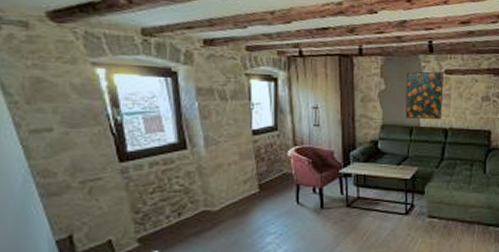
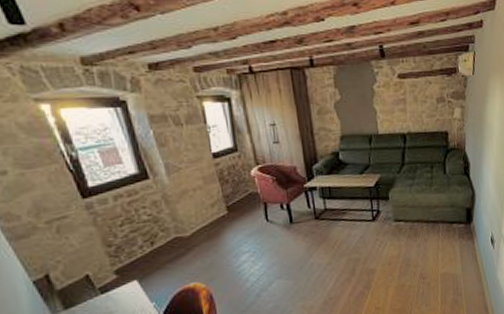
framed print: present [406,71,445,119] -> none [360,76,399,127]

